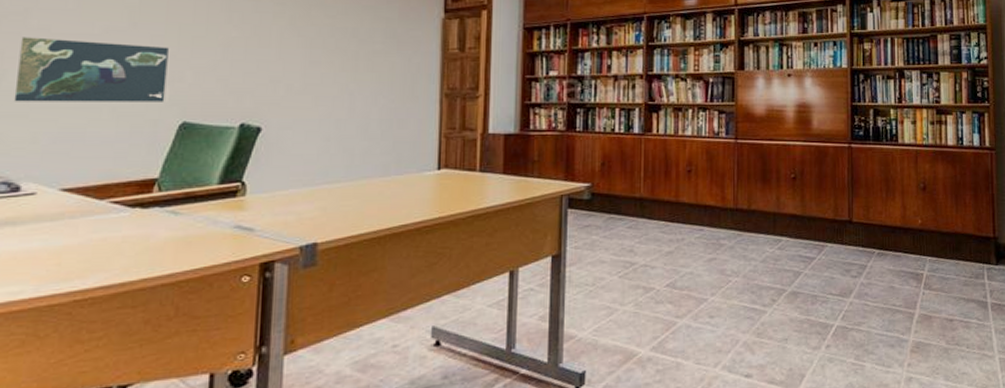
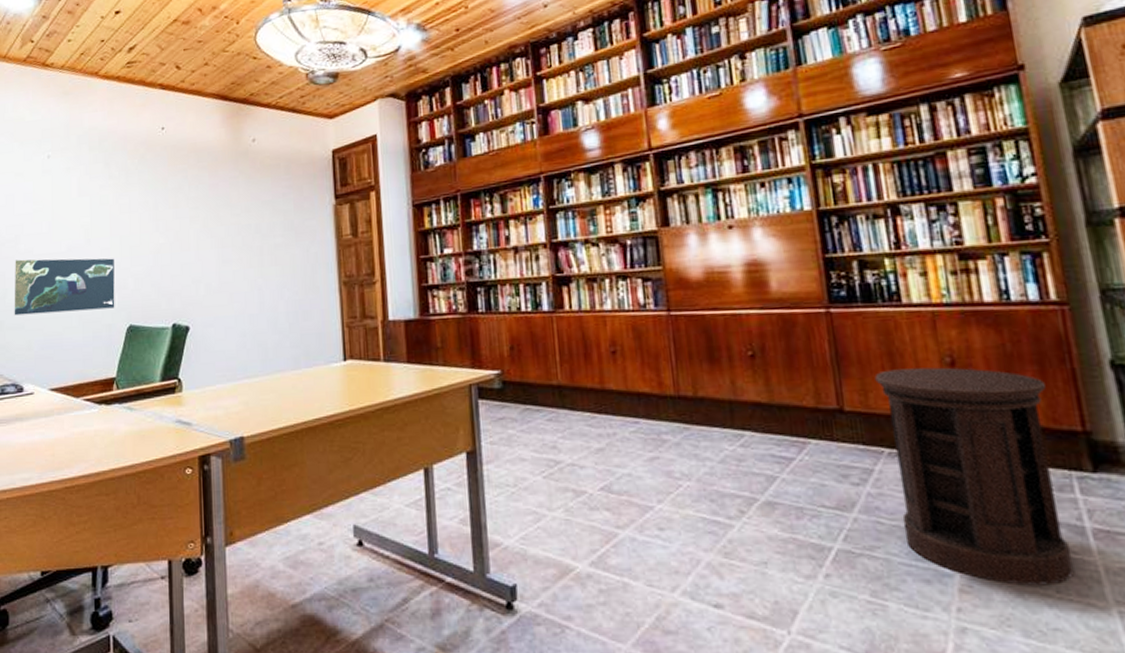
side table: none [875,191,978,345] -> present [874,367,1075,586]

